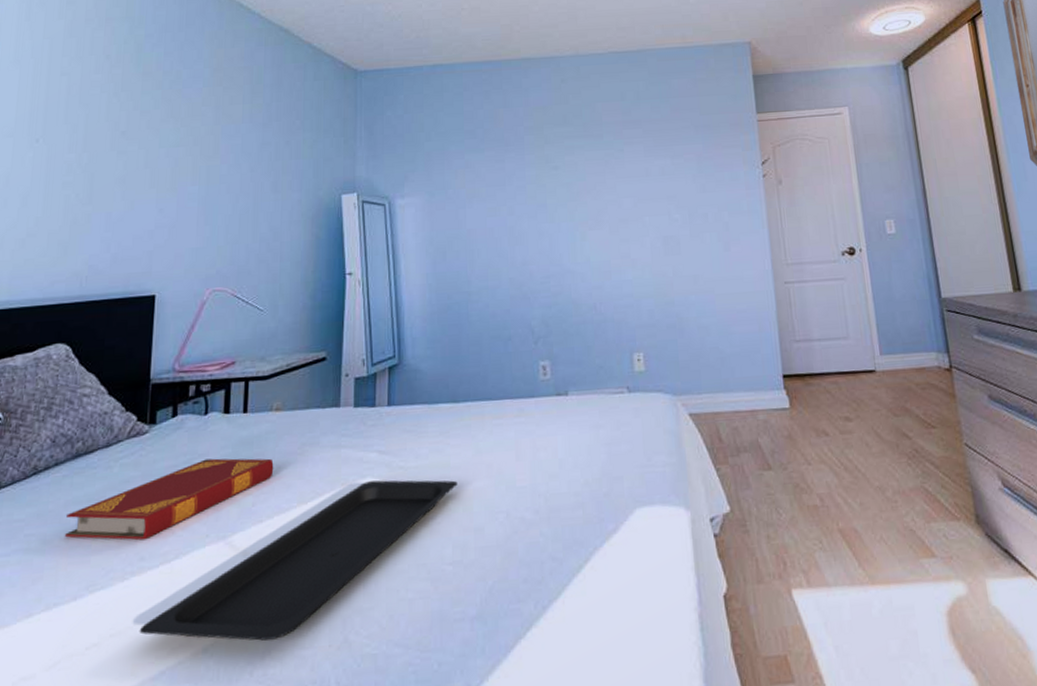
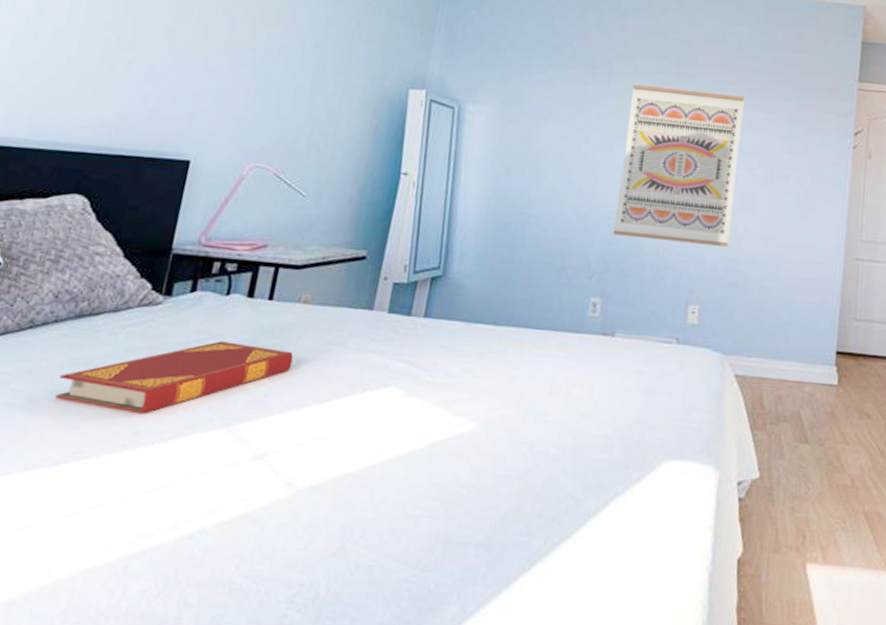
serving tray: present [139,480,458,641] -> none [122,391,485,536]
wall art: none [546,146,661,298] -> present [612,84,745,247]

